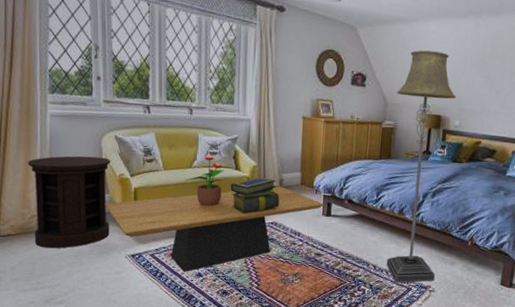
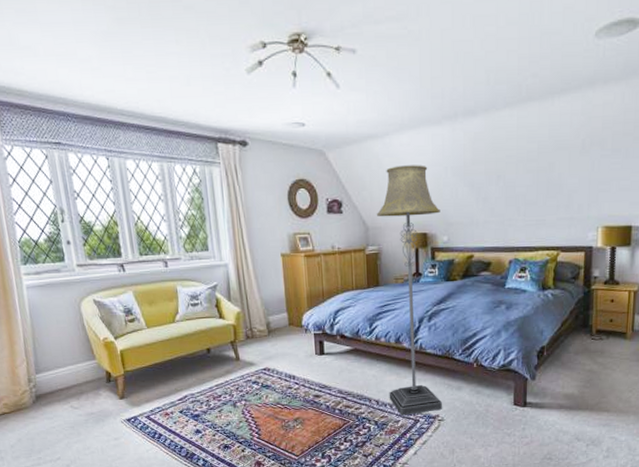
side table: present [27,155,111,249] -> none [10,323,103,423]
coffee table: present [104,186,324,272] -> none [93,330,316,430]
potted flower: present [186,156,225,206] -> none [170,308,210,360]
stack of books: present [230,177,280,214] -> none [216,323,270,363]

